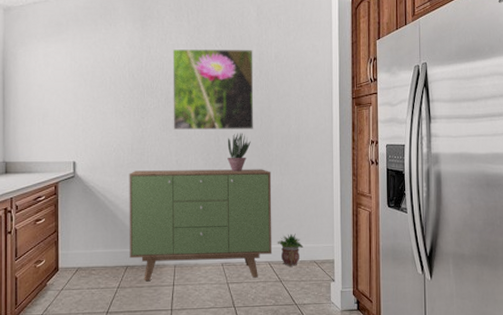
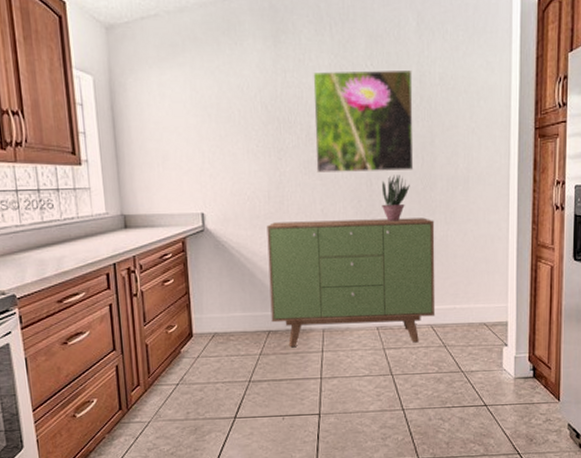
potted plant: present [277,233,304,266] -> none [441,292,472,330]

